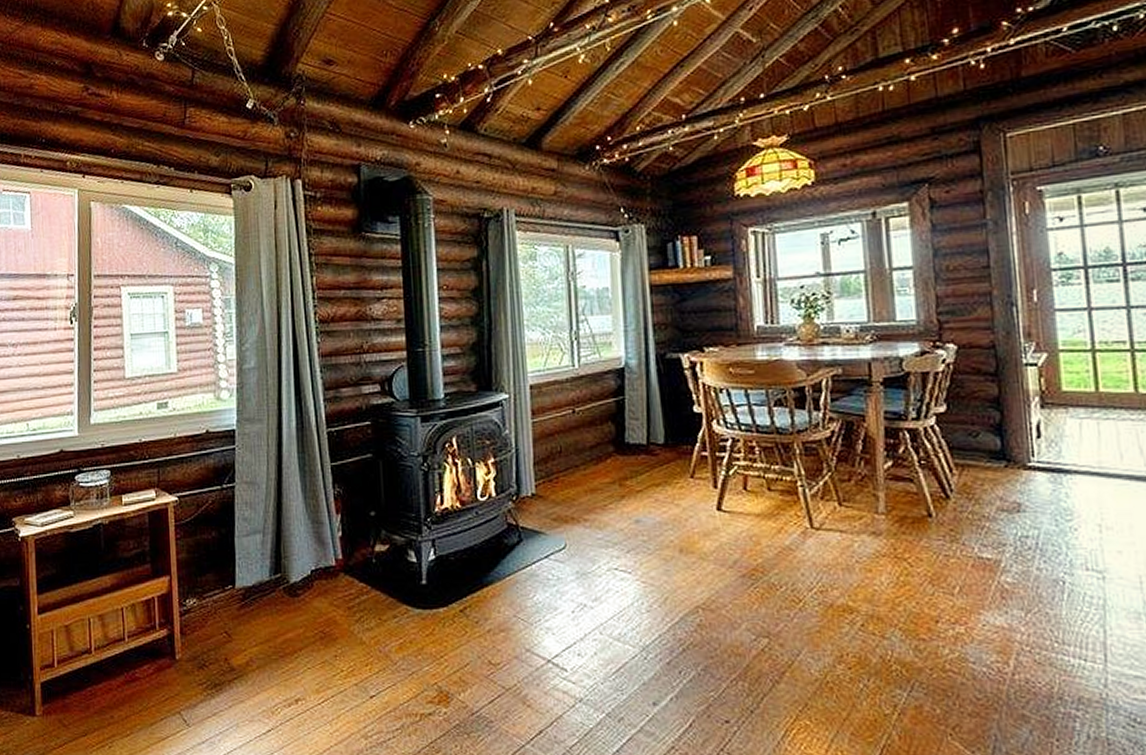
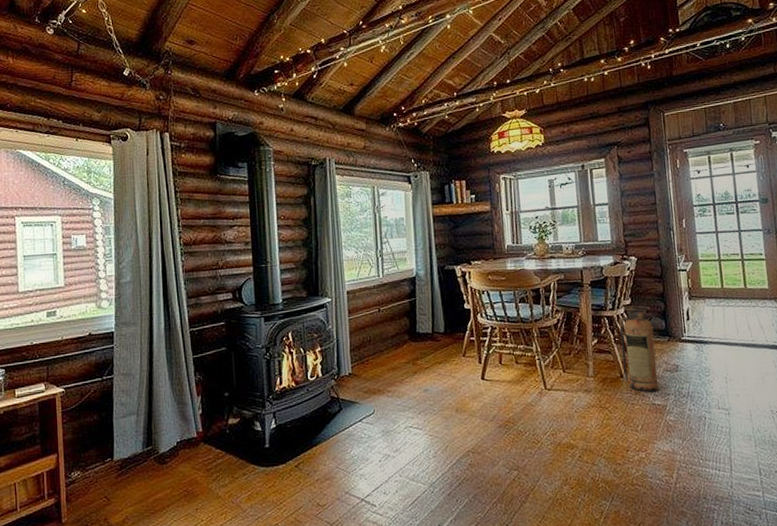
fire extinguisher: none [926,414,989,540] -> present [619,305,659,392]

